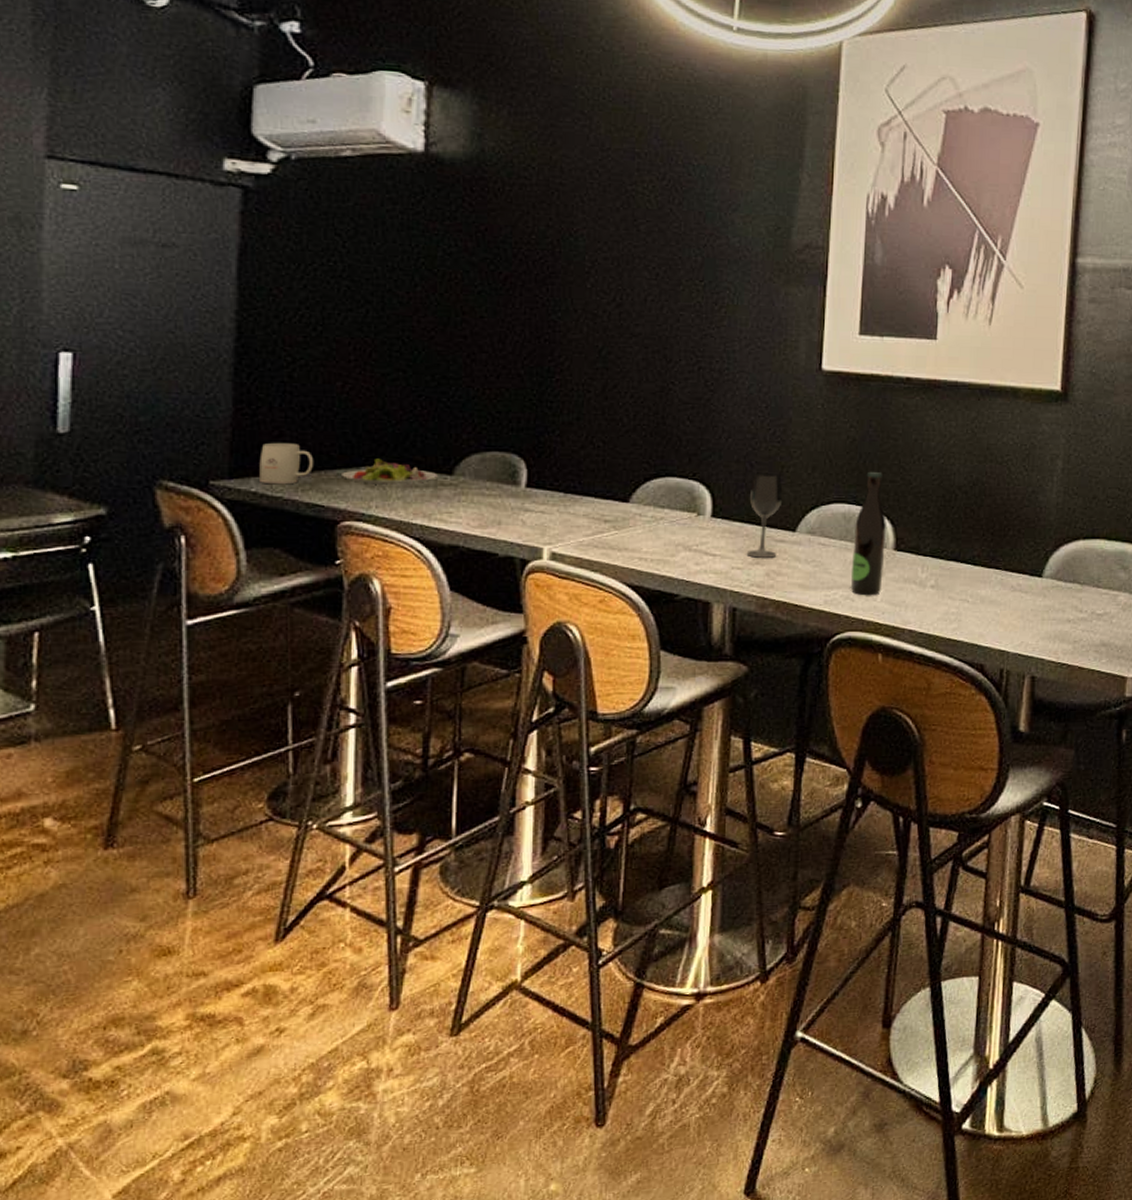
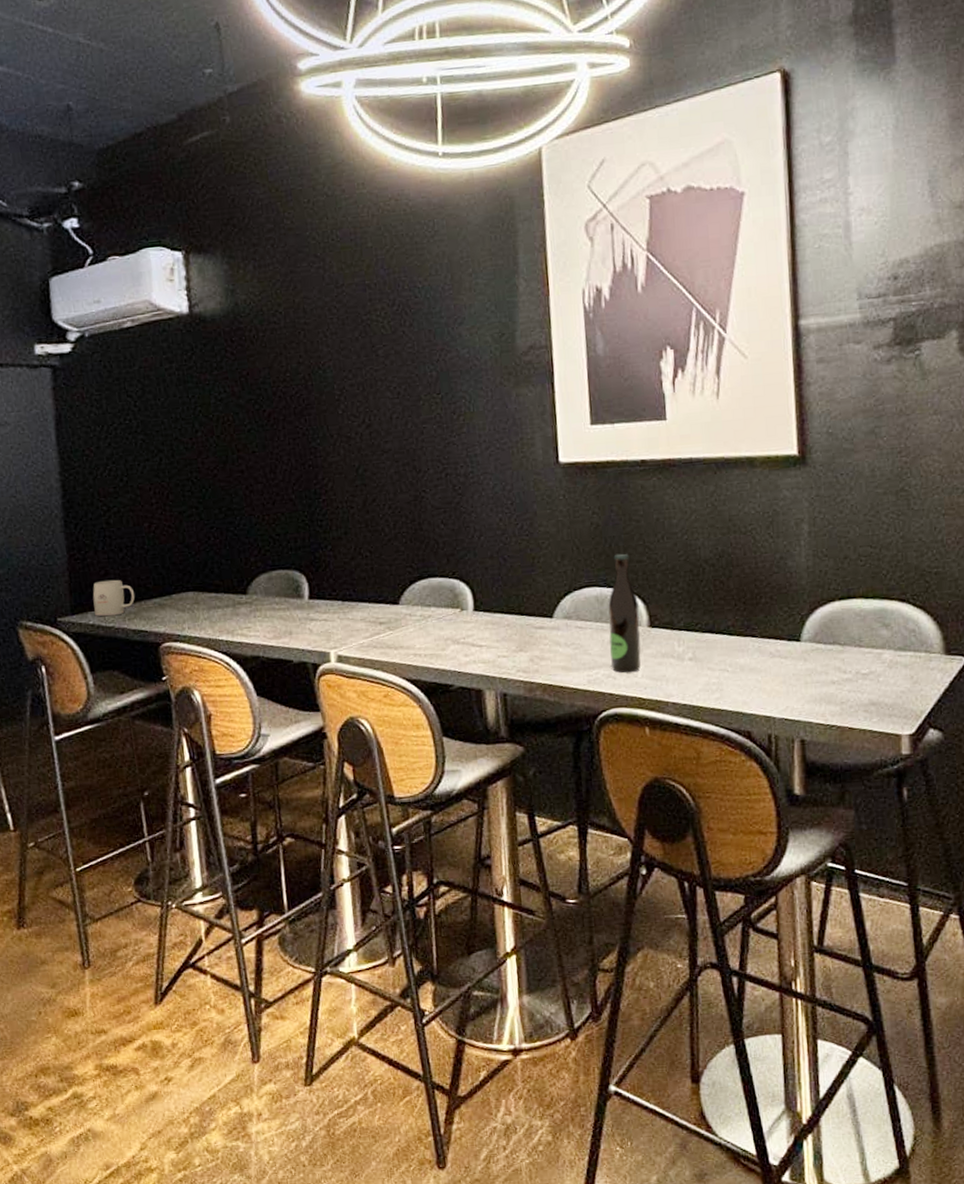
salad plate: present [342,458,437,485] -> none [158,586,235,609]
wine glass: present [746,472,783,558] -> none [506,564,538,645]

